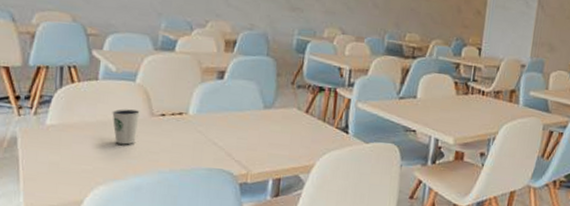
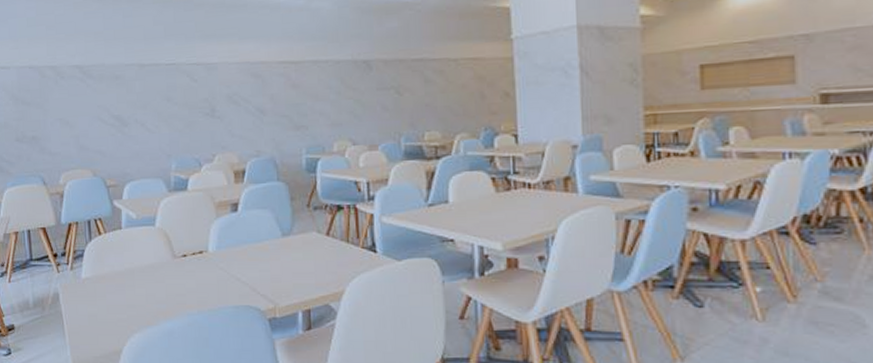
dixie cup: present [112,109,140,145] -> none [138,254,163,290]

